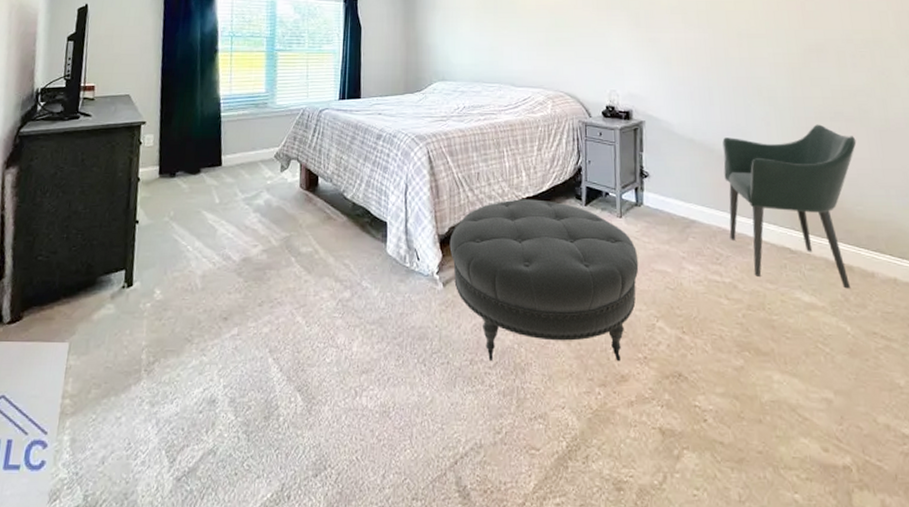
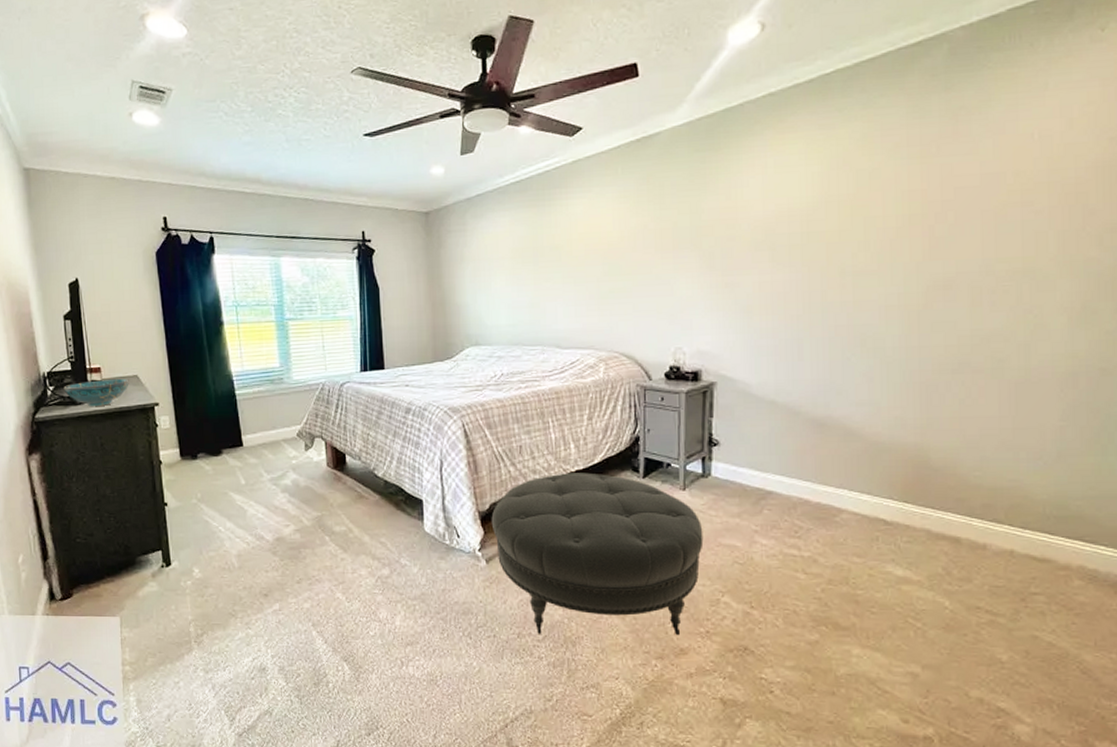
decorative bowl: none [54,97,121,123] -> present [63,378,129,407]
armchair: present [722,124,857,289] -> none [810,378,983,562]

